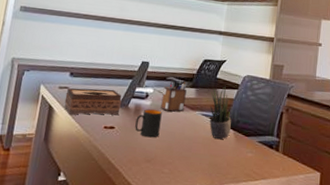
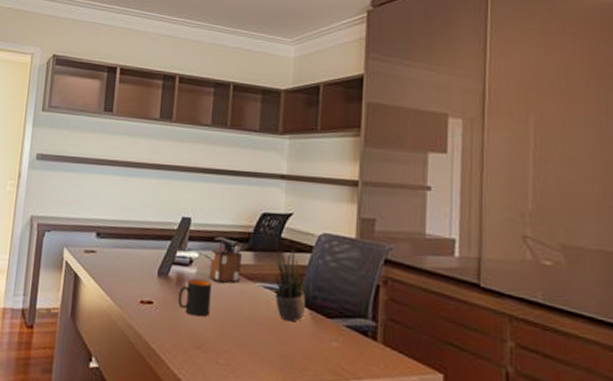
tissue box: present [64,88,122,116] -> none [91,251,160,287]

